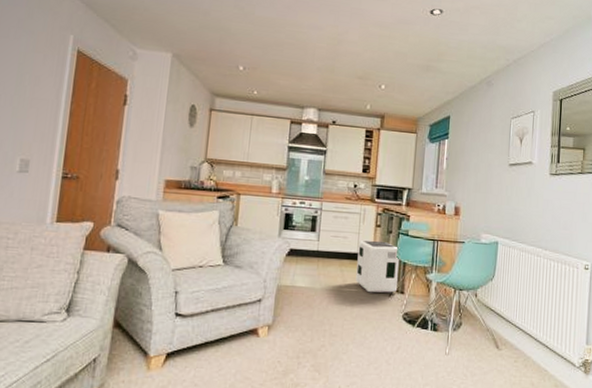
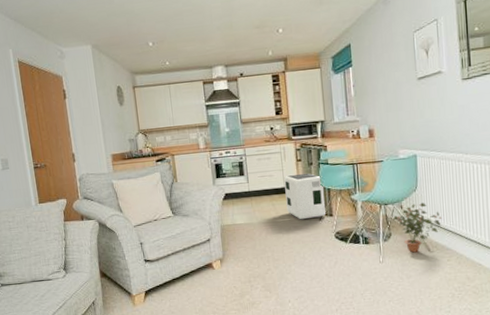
potted plant: none [466,294,515,348] -> present [393,203,442,253]

